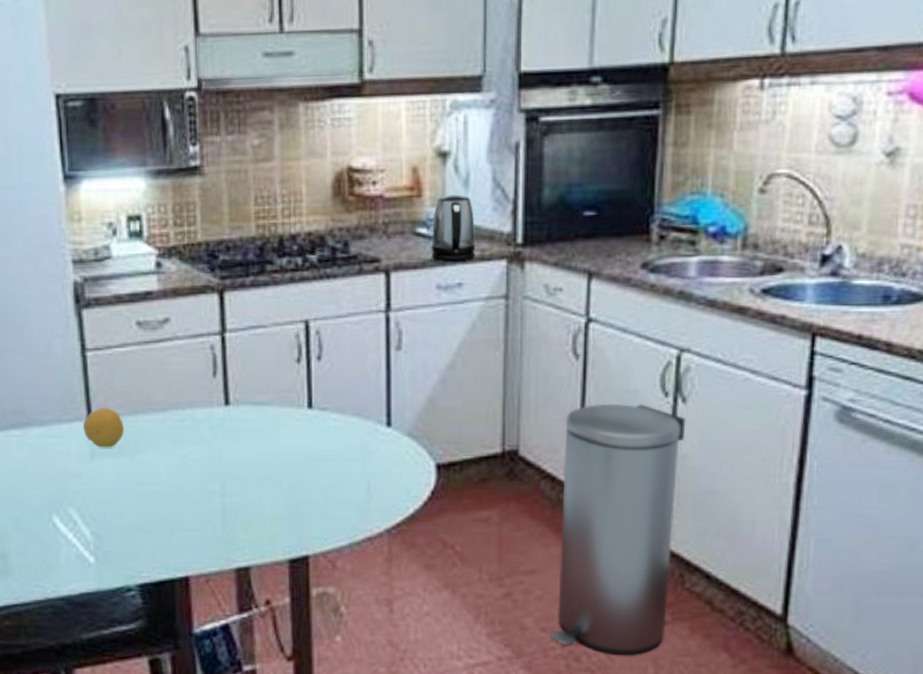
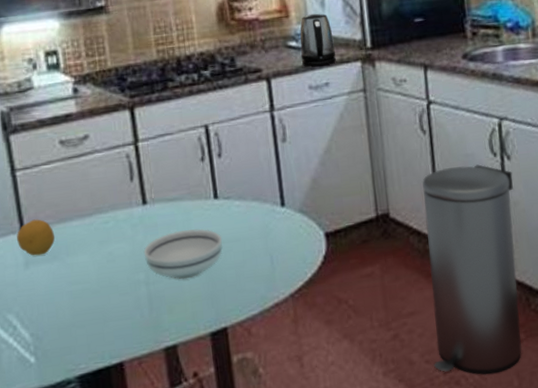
bowl: none [221,441,313,496] -> present [143,228,223,280]

